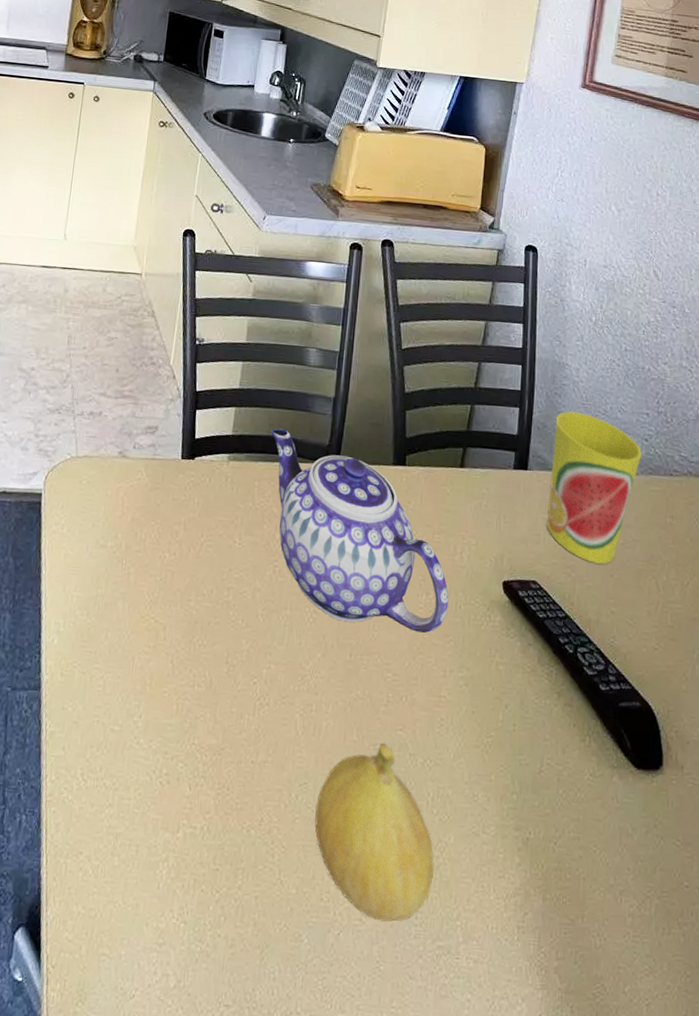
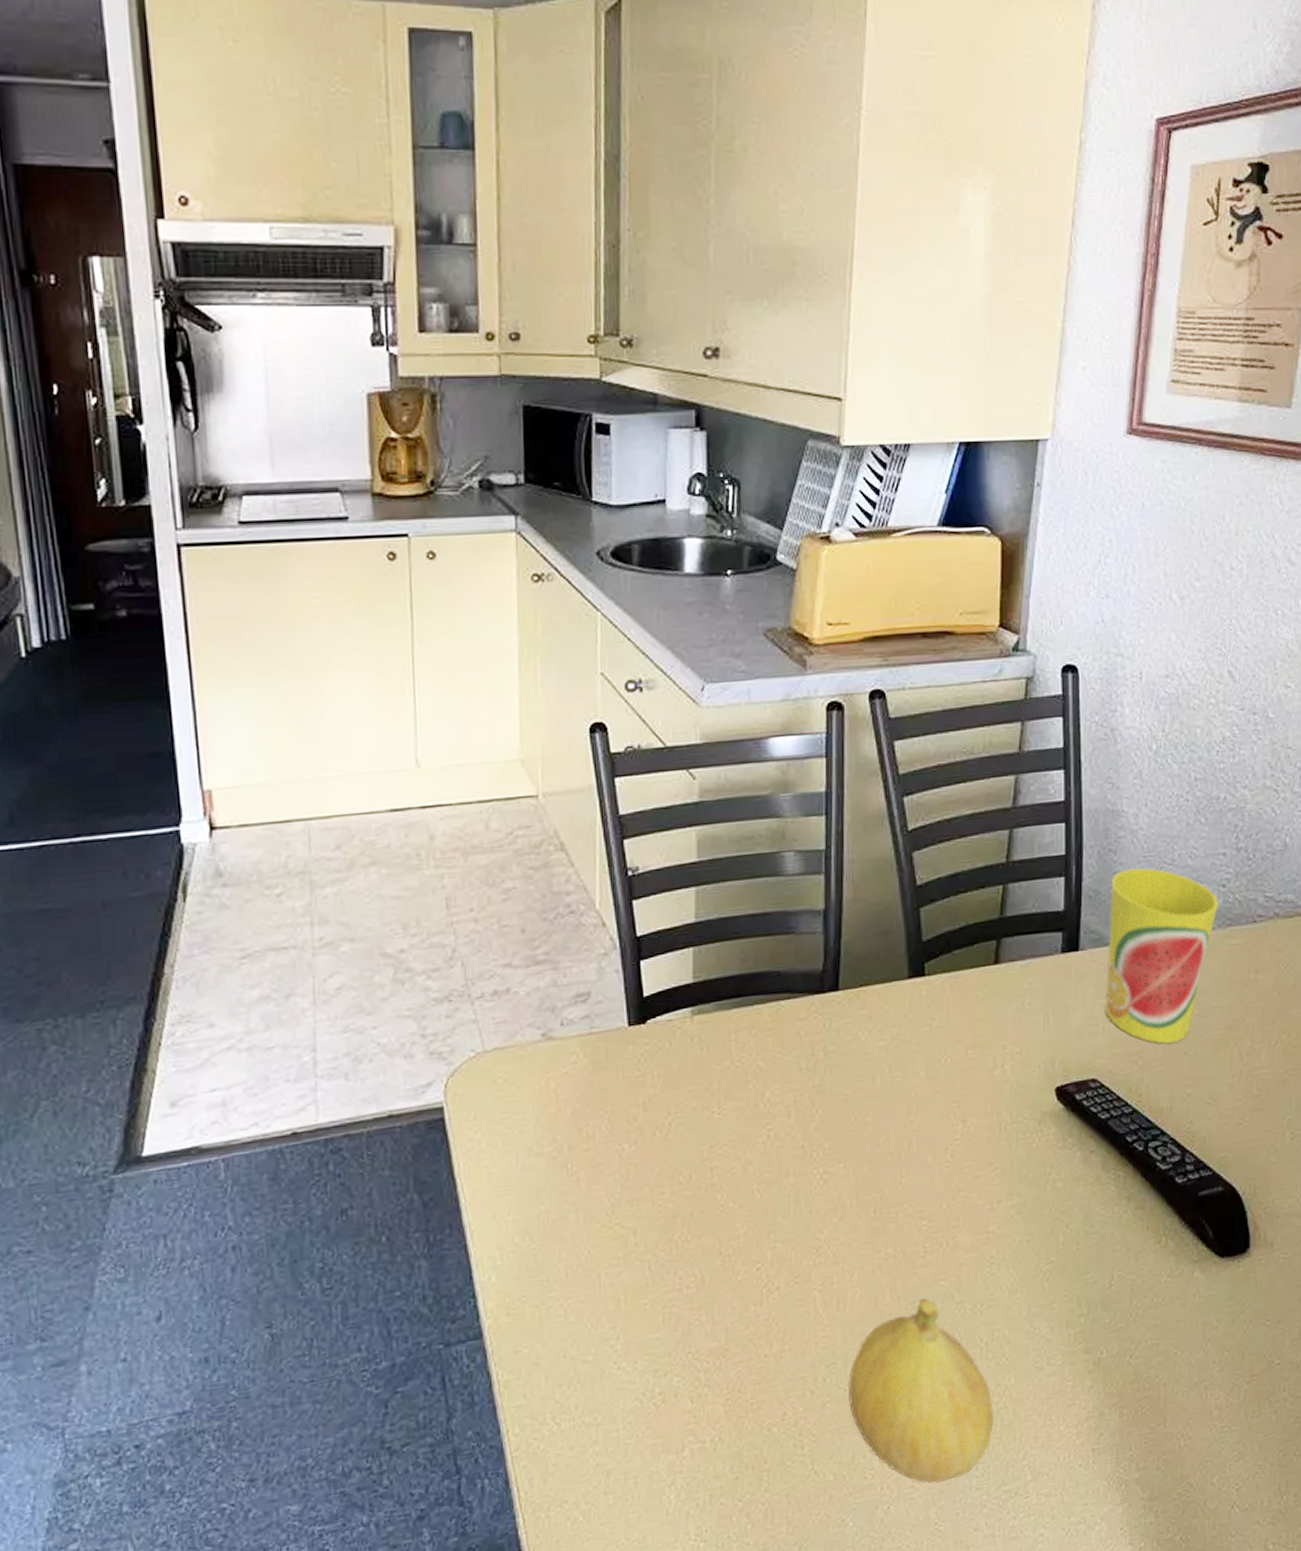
teapot: present [271,428,449,633] -> none [745,961,991,1176]

